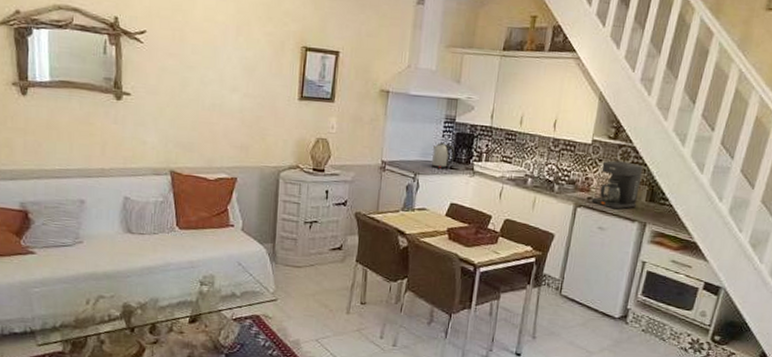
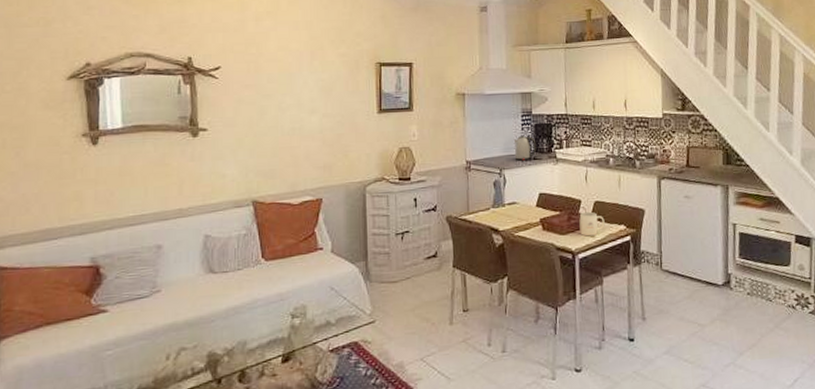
mug: none [485,227,512,253] -> present [579,211,605,237]
coffee maker: present [592,160,643,210] -> none [674,130,715,177]

